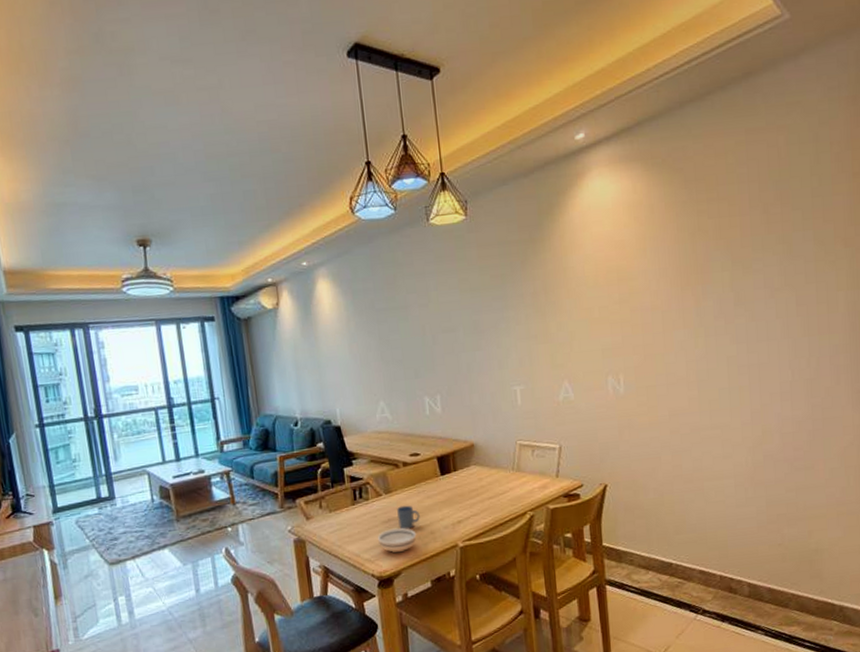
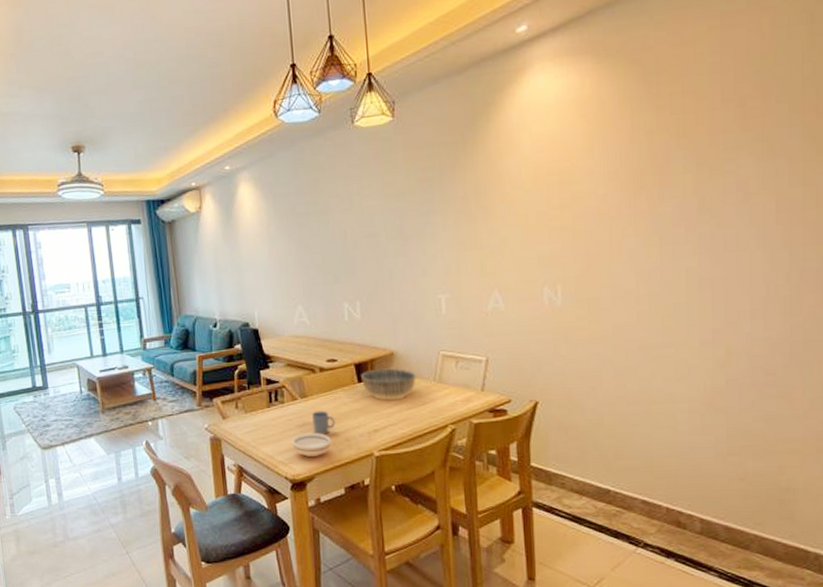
bowl: none [443,459,497,492] -> present [361,368,417,401]

